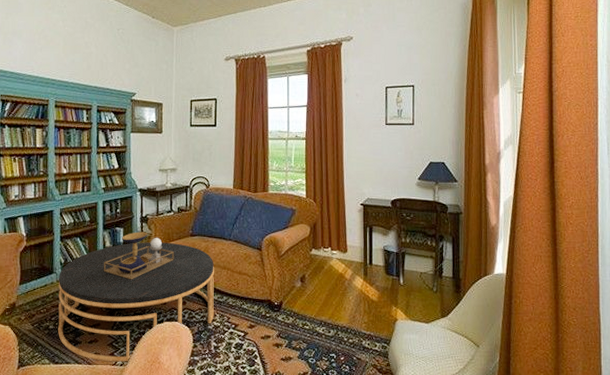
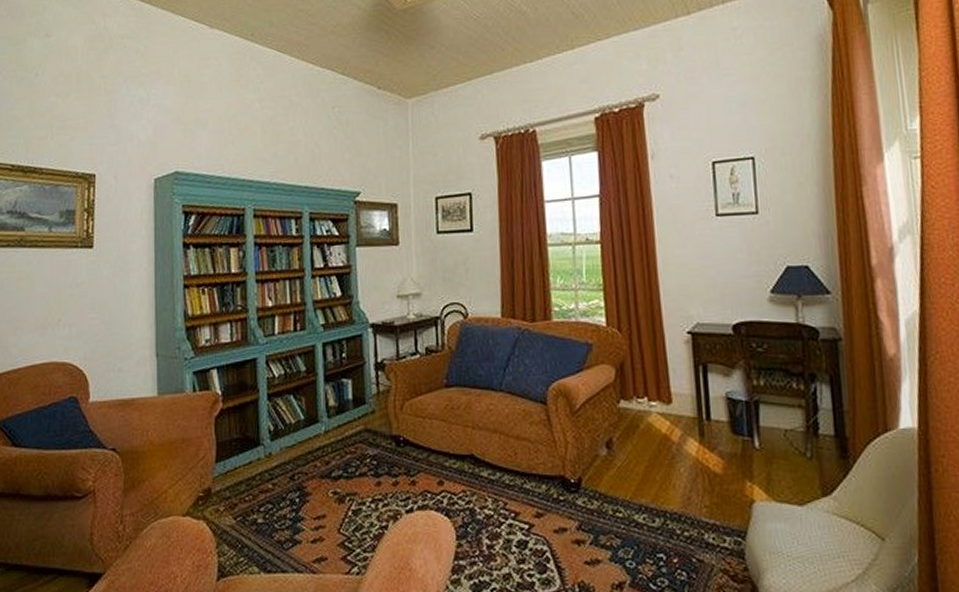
coffee table: present [58,232,215,362] -> none [268,383,484,569]

